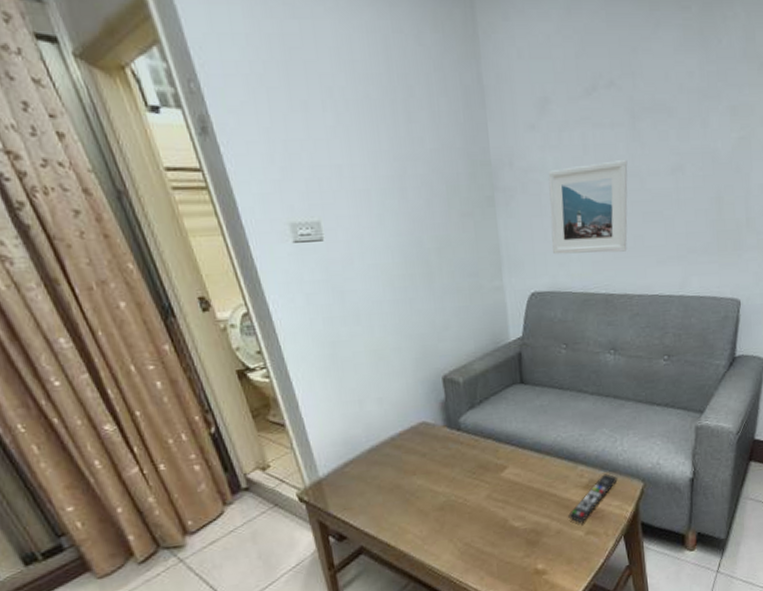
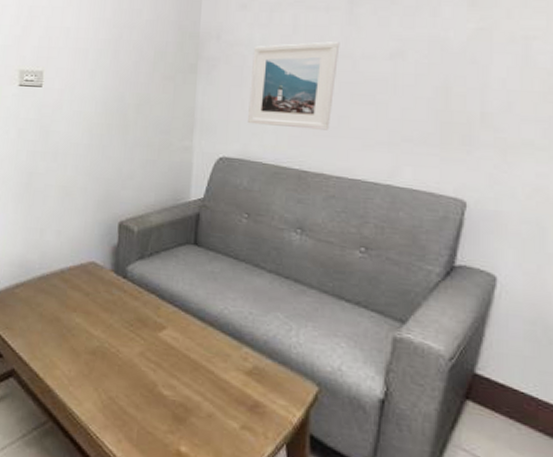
remote control: present [568,473,618,524] -> none [224,364,287,414]

